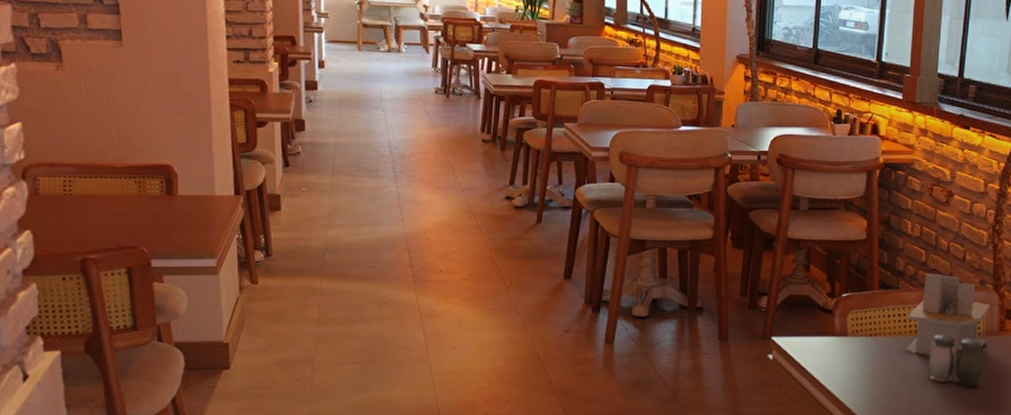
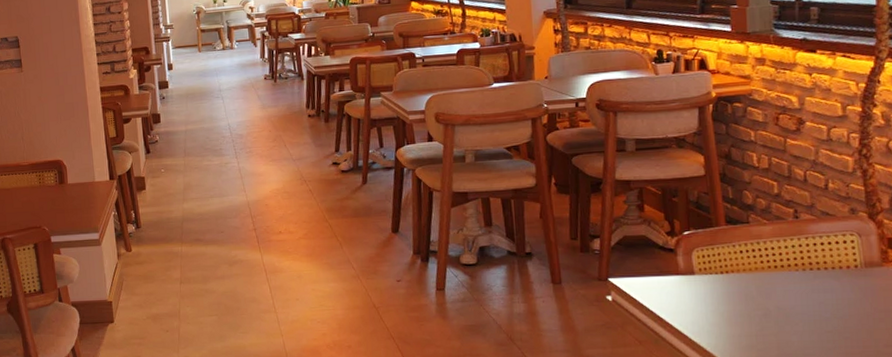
napkin holder: present [905,273,990,362] -> none [764,205,867,297]
salt and pepper shaker: present [929,334,983,387] -> none [795,268,866,324]

